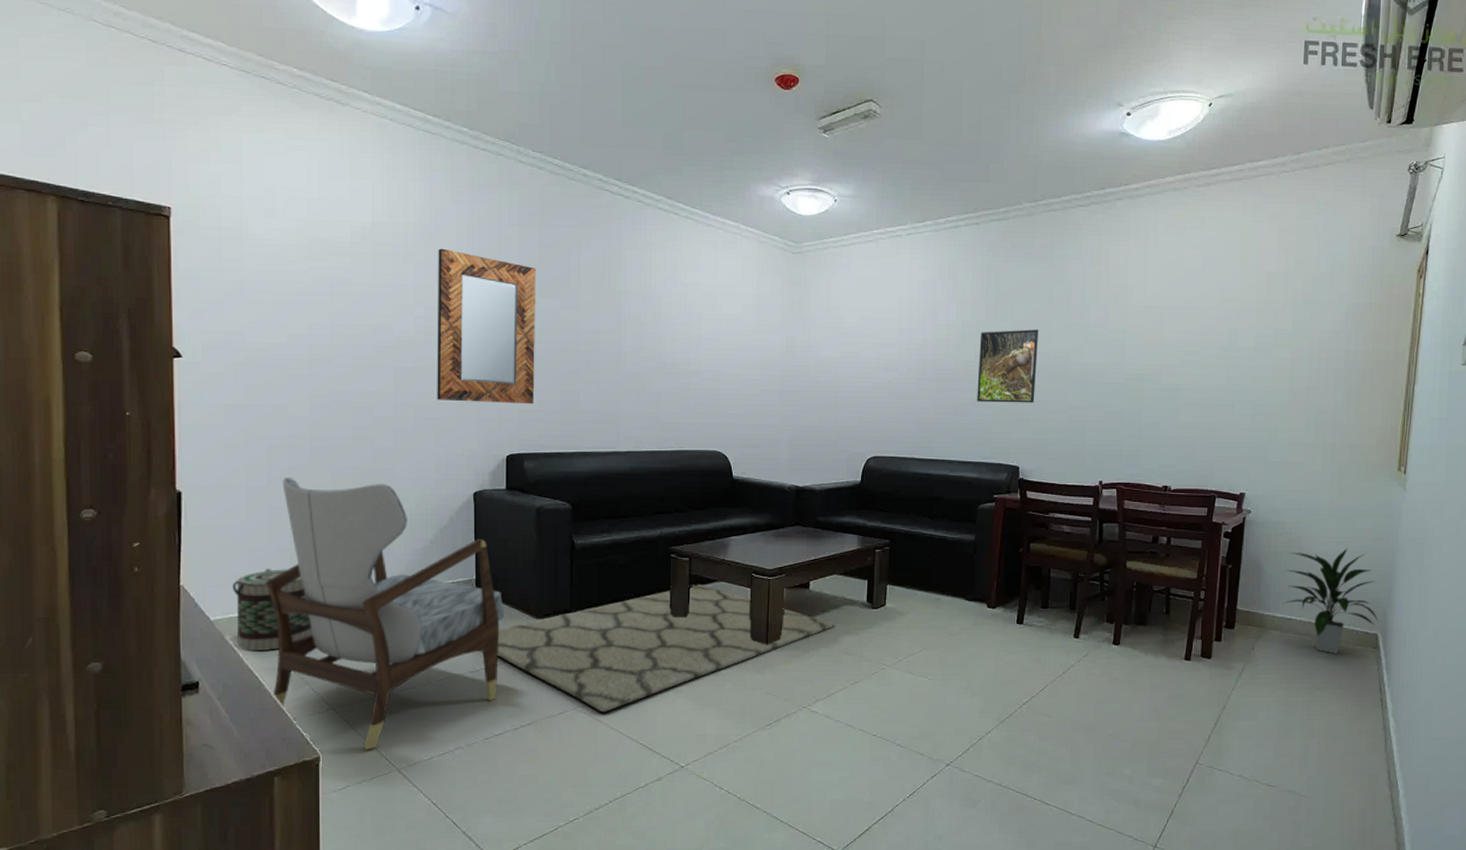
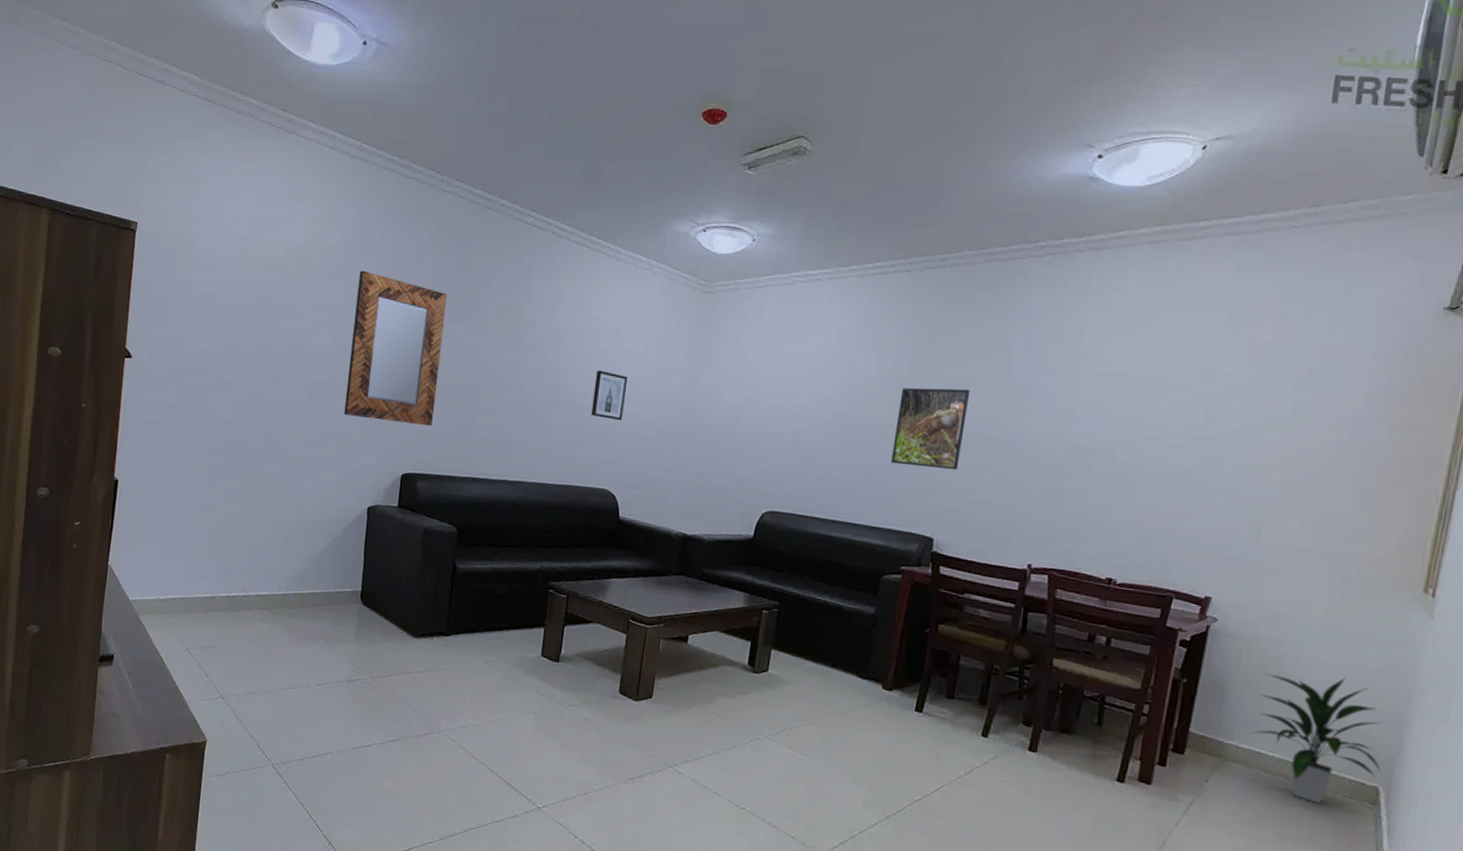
basket: present [232,569,313,650] -> none [149,558,213,635]
armchair: present [265,476,505,750] -> none [173,475,384,742]
rug: present [497,583,835,712] -> none [373,622,712,740]
wall art: none [696,335,729,383] -> present [591,370,628,421]

